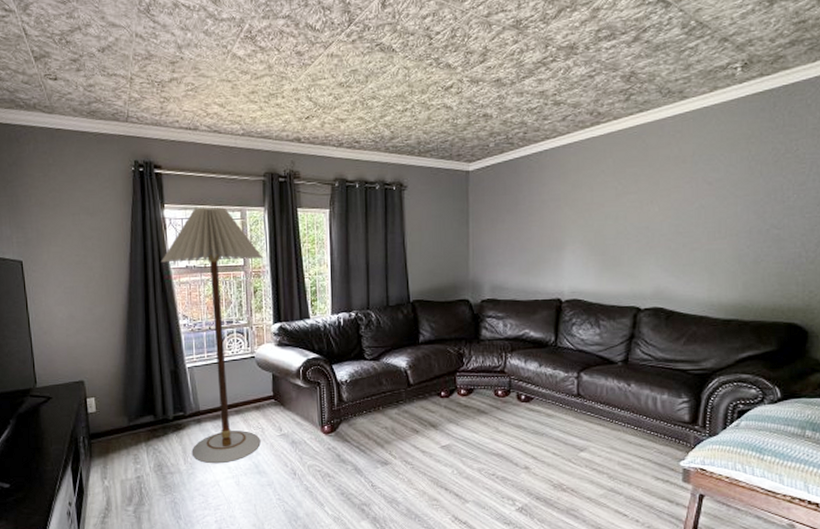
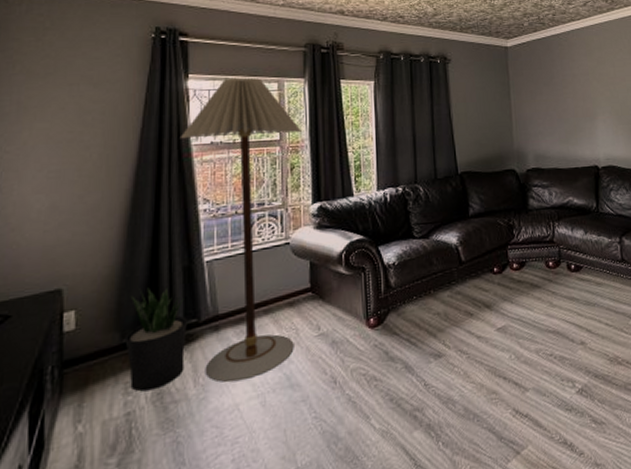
planter: none [131,385,176,463] -> present [125,287,187,392]

